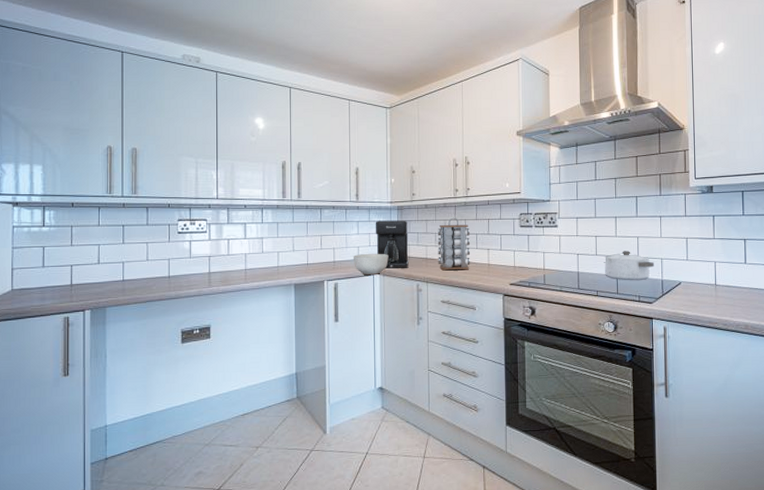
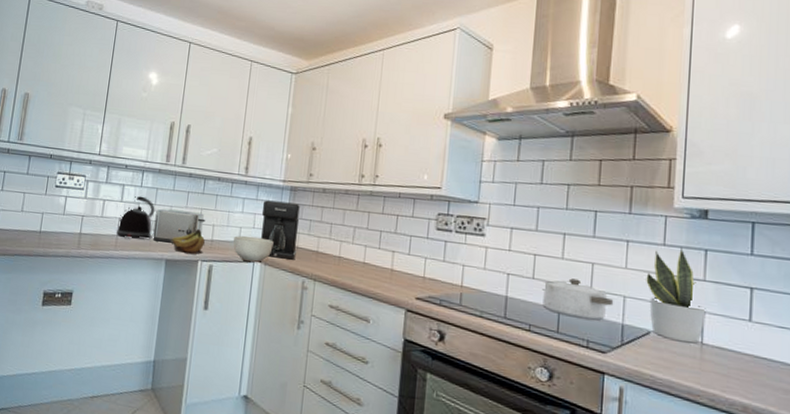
kettle: none [245,232,279,270] -> present [116,196,155,239]
toaster: none [279,239,326,269] -> present [152,208,206,243]
fruit: none [296,253,328,277] -> present [170,228,205,255]
spice rack: present [437,217,470,271] -> none [330,207,373,273]
potted plant: none [675,216,717,287] -> present [646,247,706,345]

